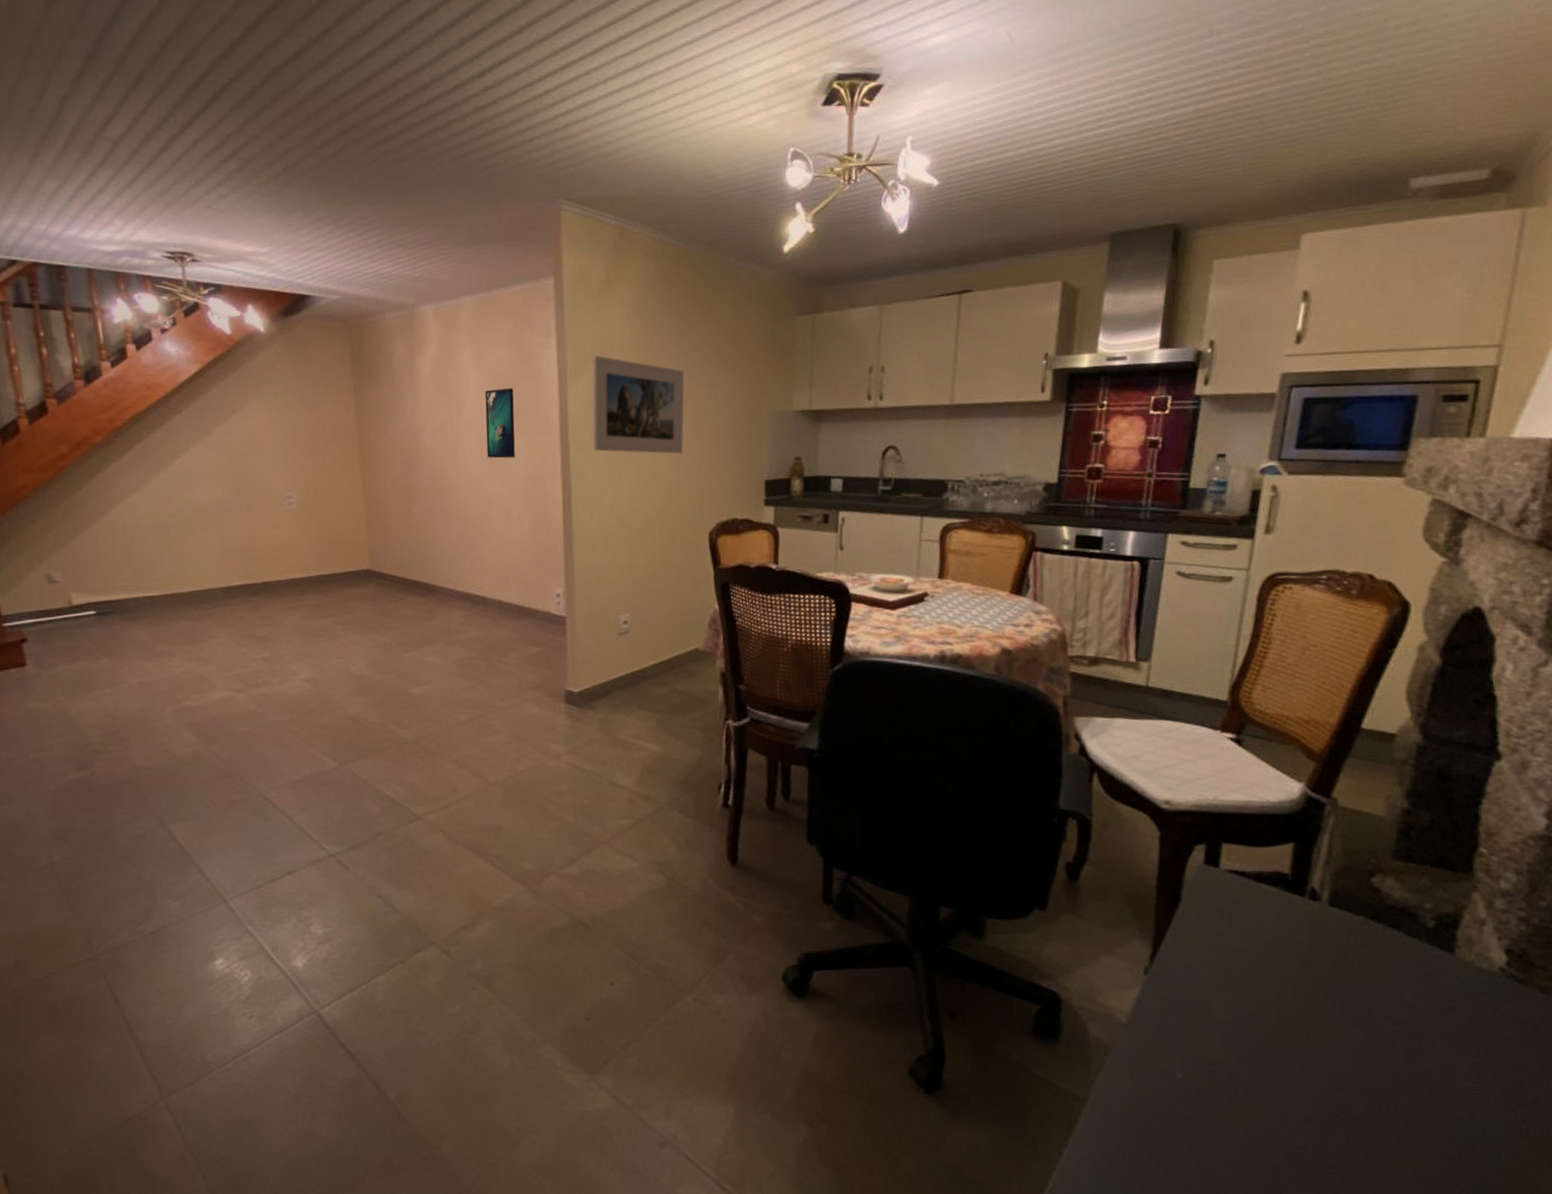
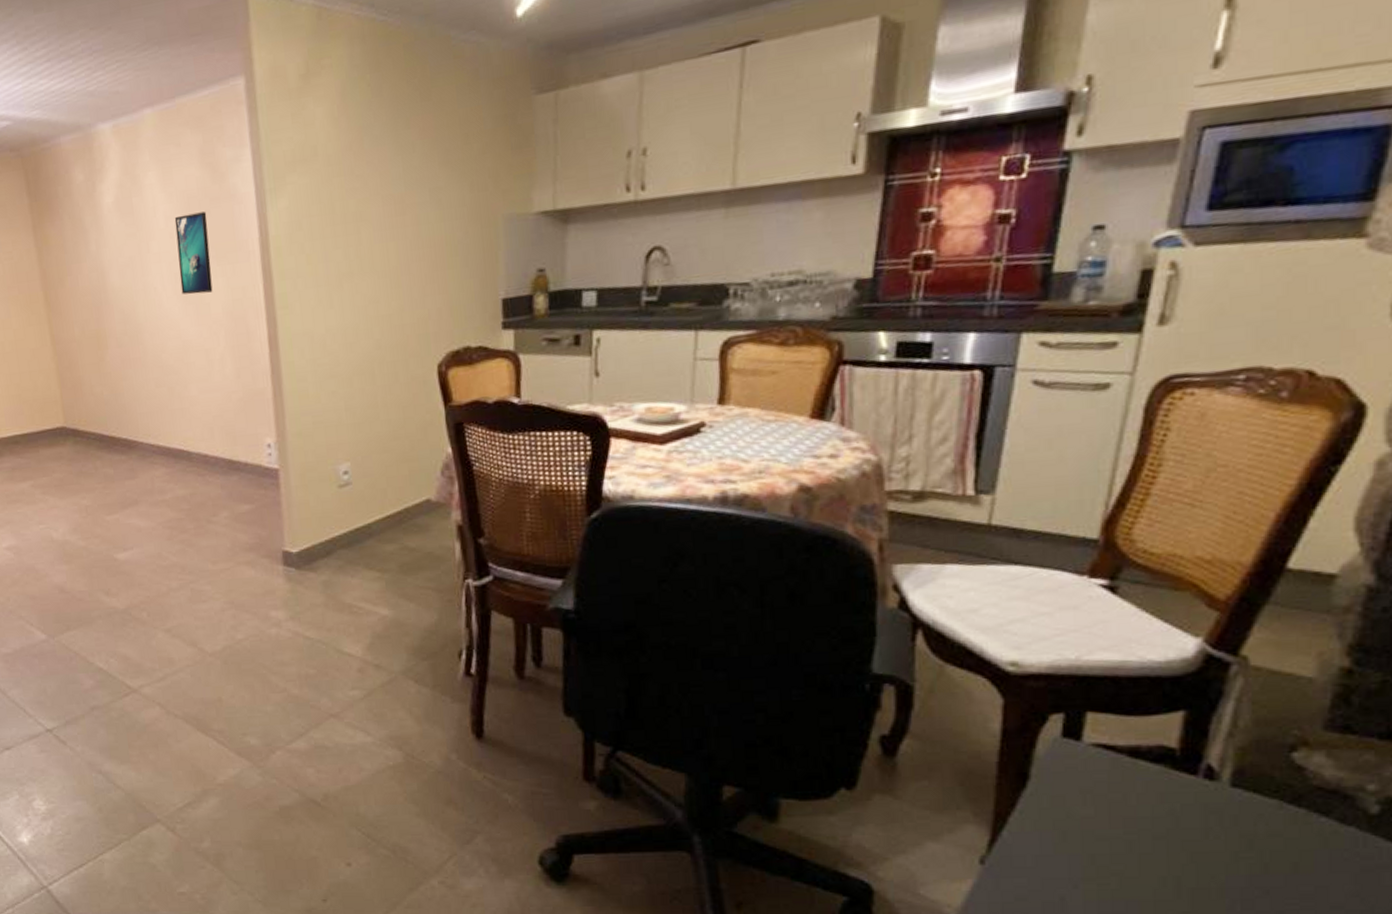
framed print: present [592,356,685,454] -> none [293,165,404,278]

